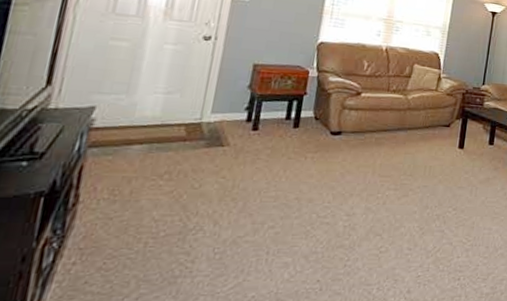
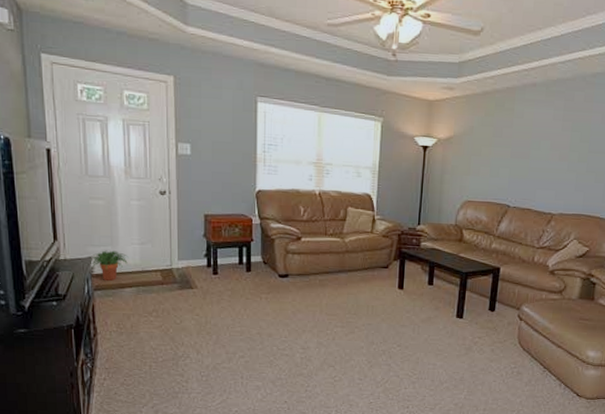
potted plant: none [91,99,146,136] -> present [90,250,128,281]

